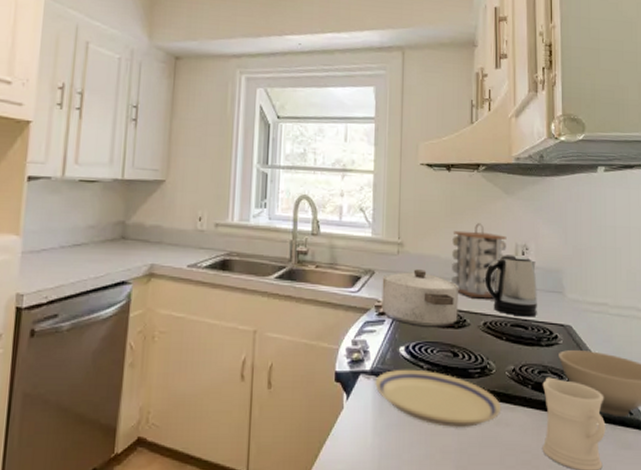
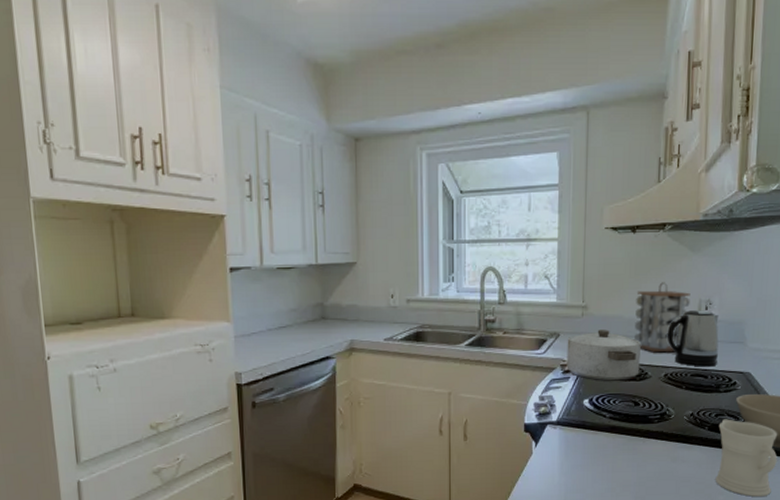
plate: present [375,369,502,428] -> none [561,418,679,466]

